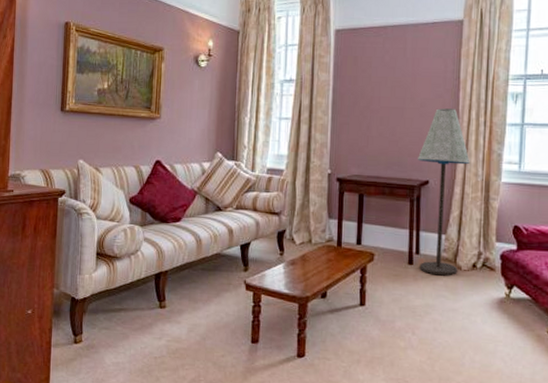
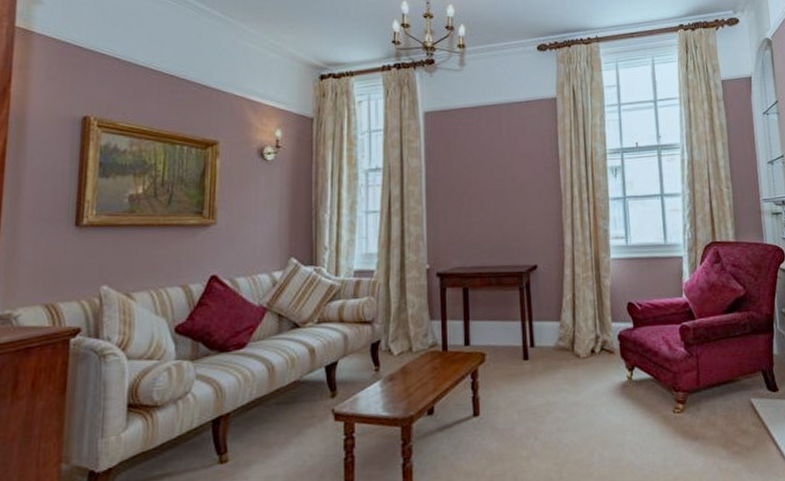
floor lamp: present [418,108,470,276] -> none [523,187,577,368]

